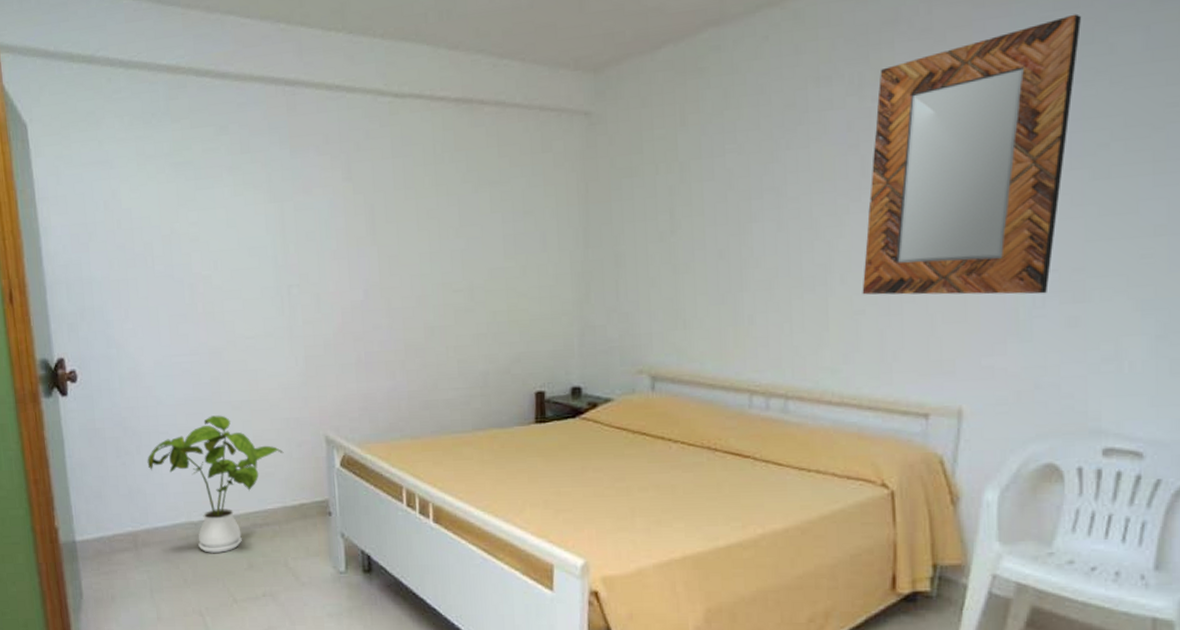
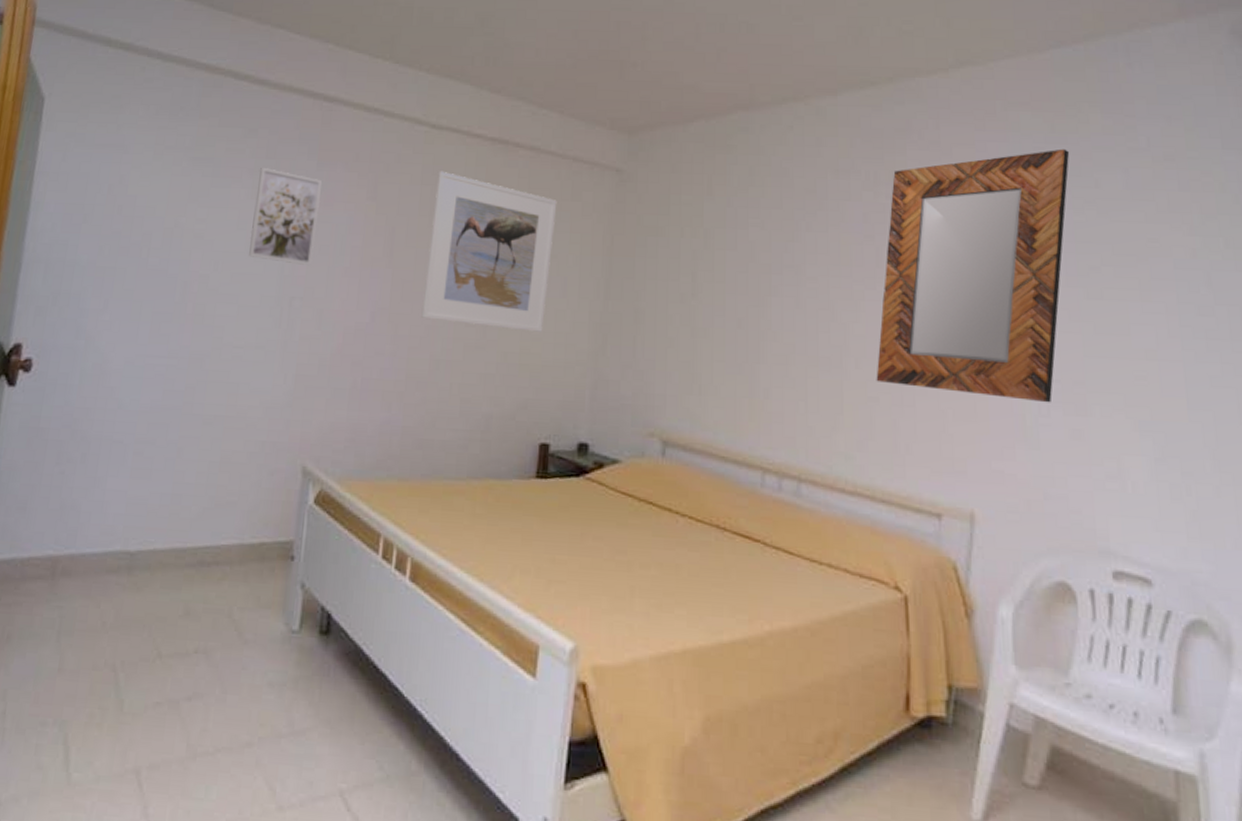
house plant: present [147,415,284,553] -> none [90,428,252,593]
wall art: none [237,162,302,254] -> present [249,167,323,265]
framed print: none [407,140,529,290] -> present [421,171,557,332]

